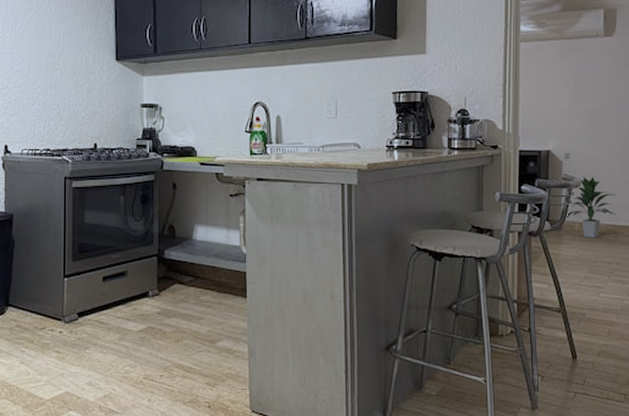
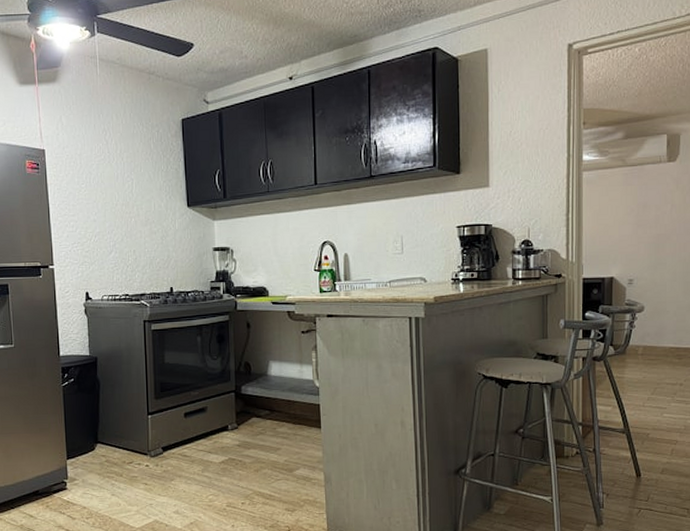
indoor plant: present [564,176,617,238] -> none [628,300,680,361]

